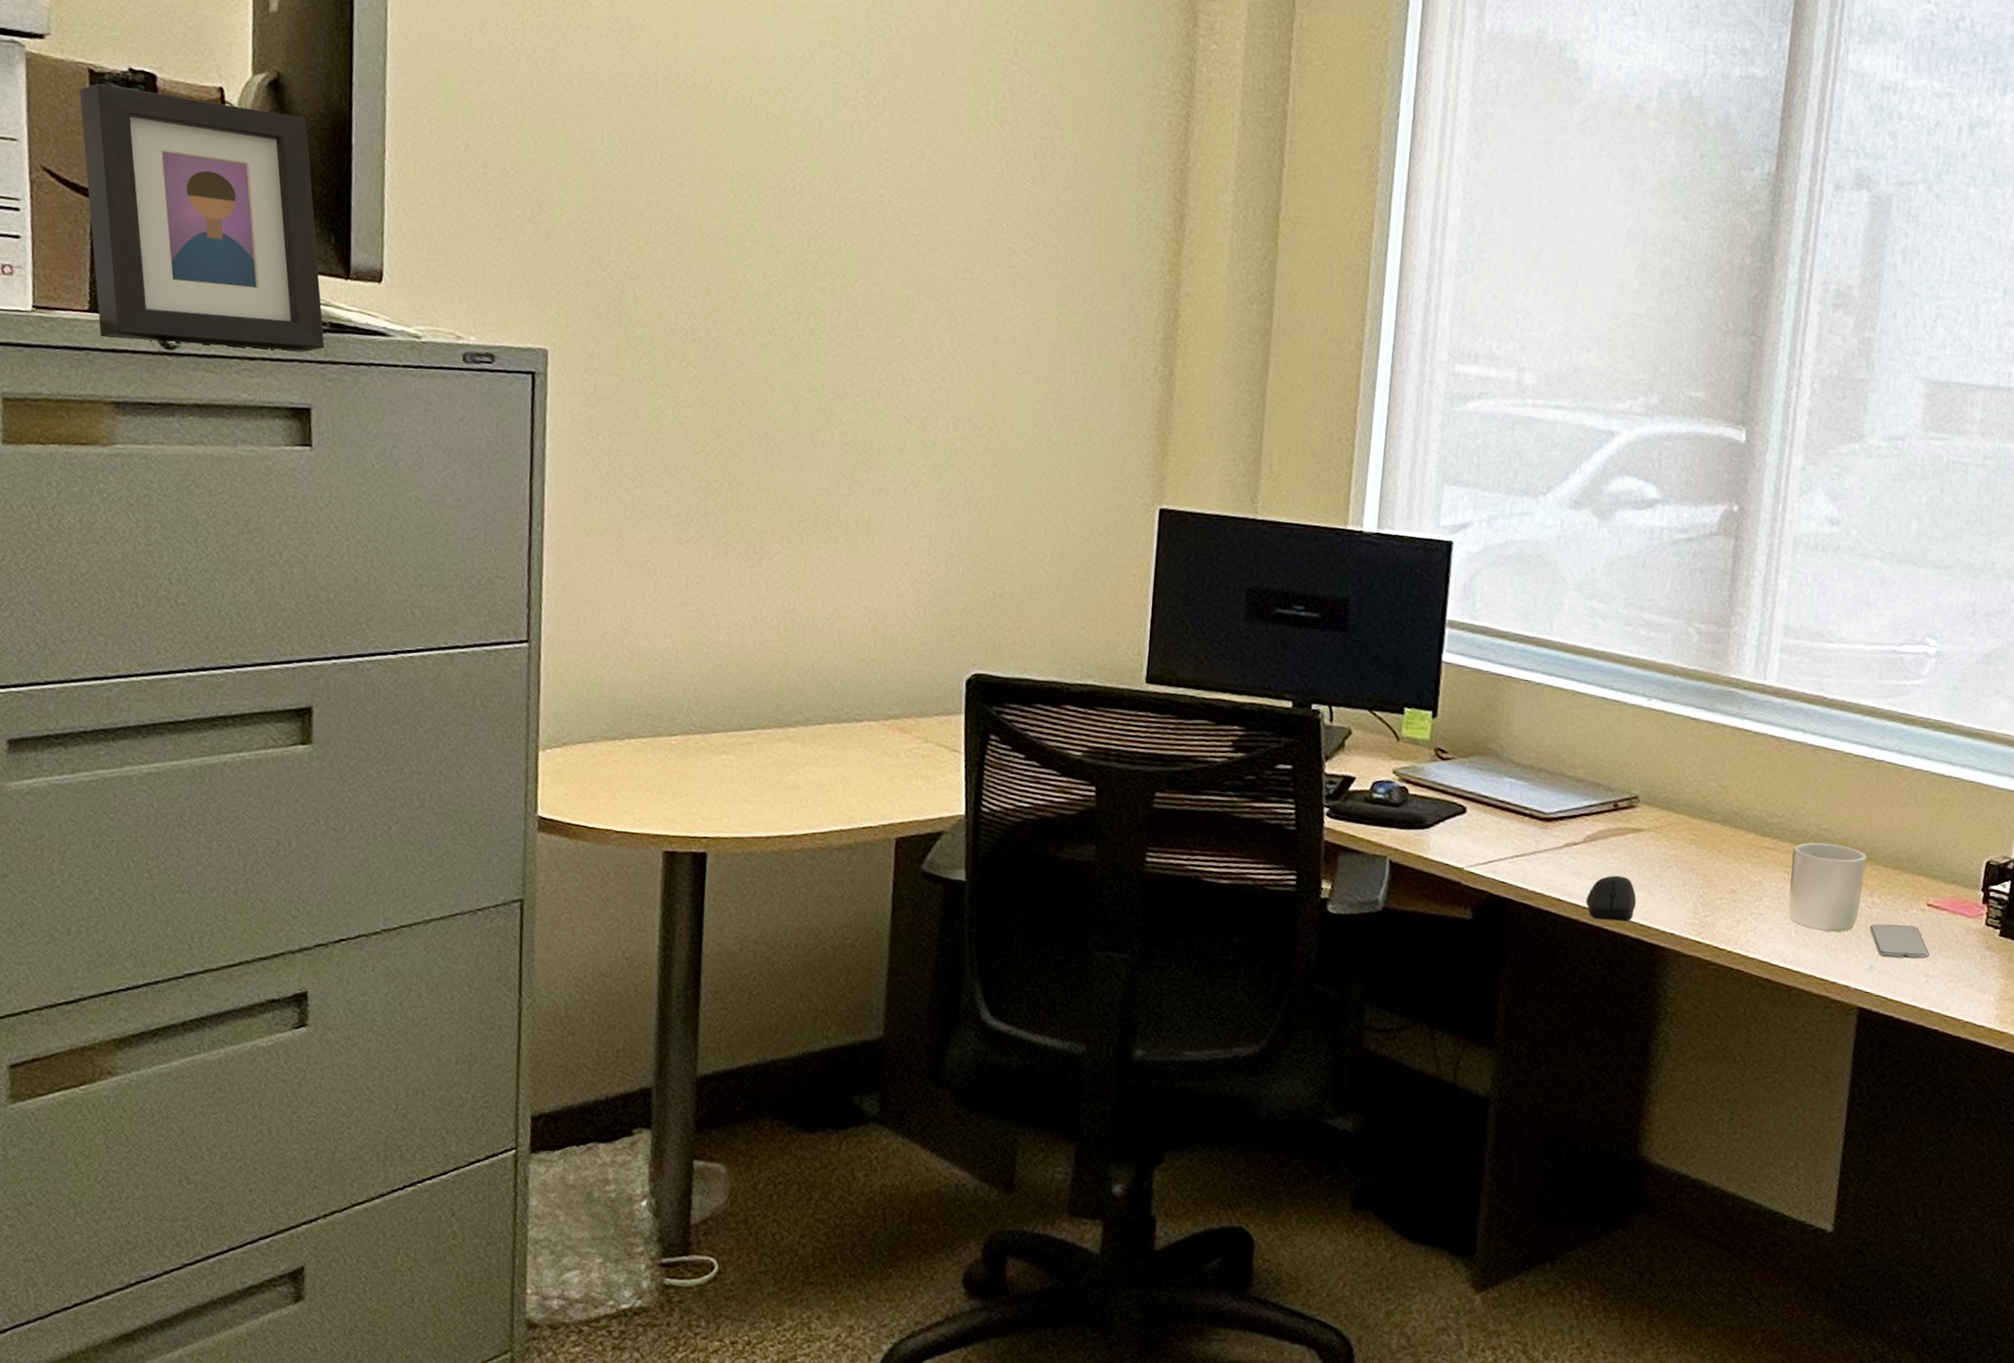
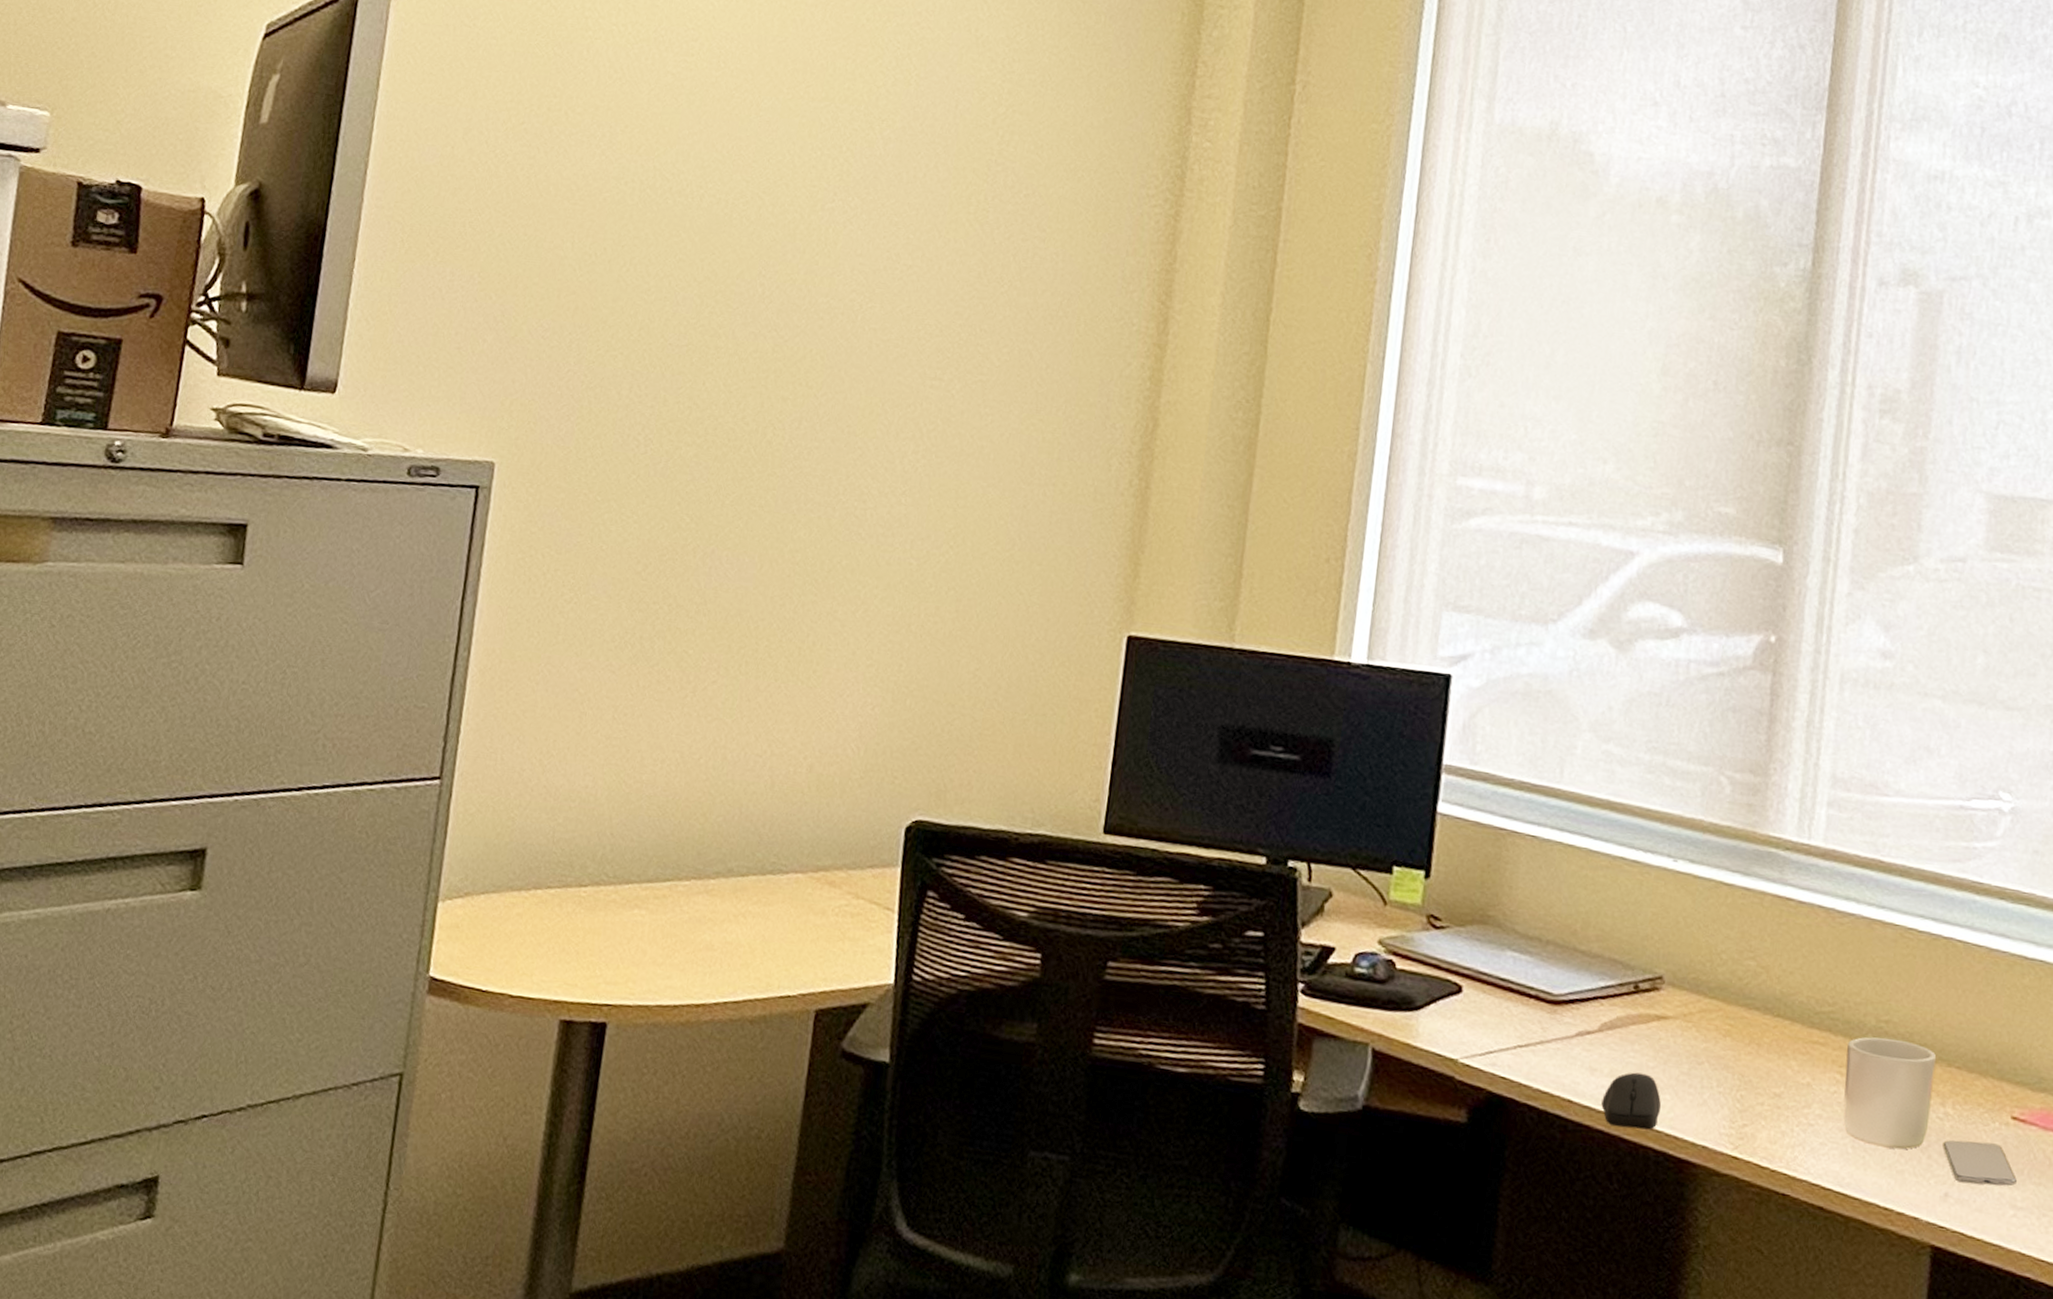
picture frame: present [80,83,325,352] -> none [48,195,282,465]

